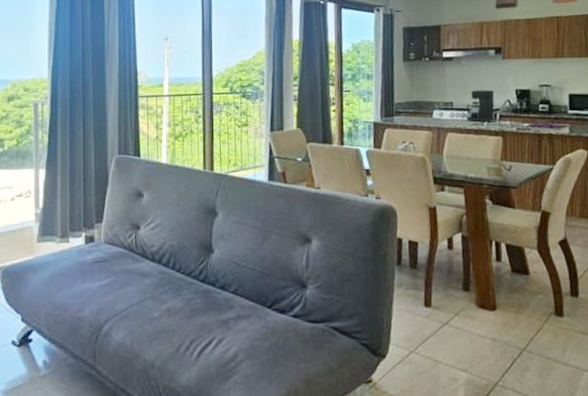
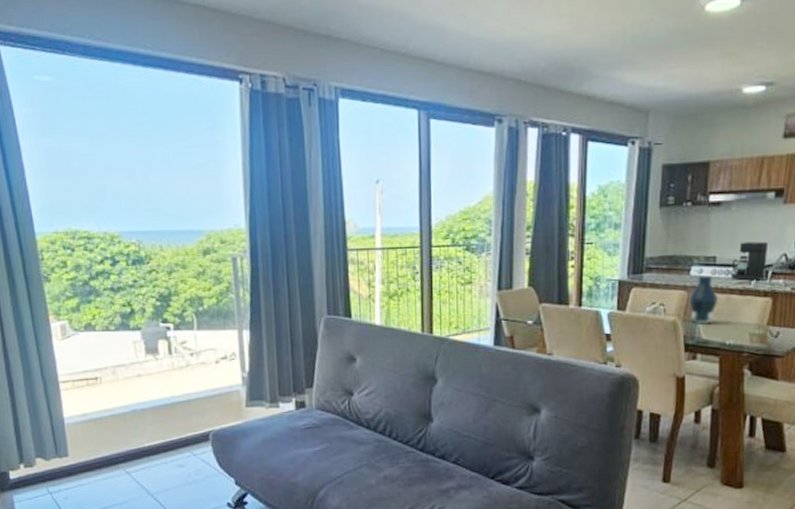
vase: none [434,118,458,161] -> present [689,275,718,326]

